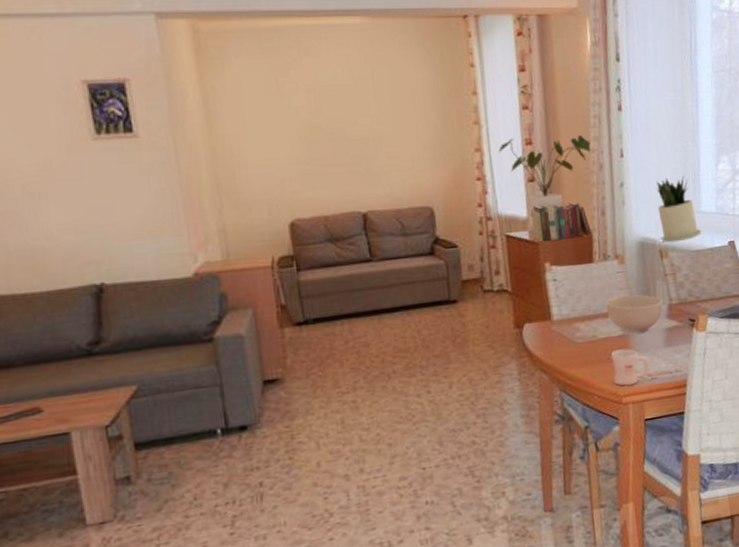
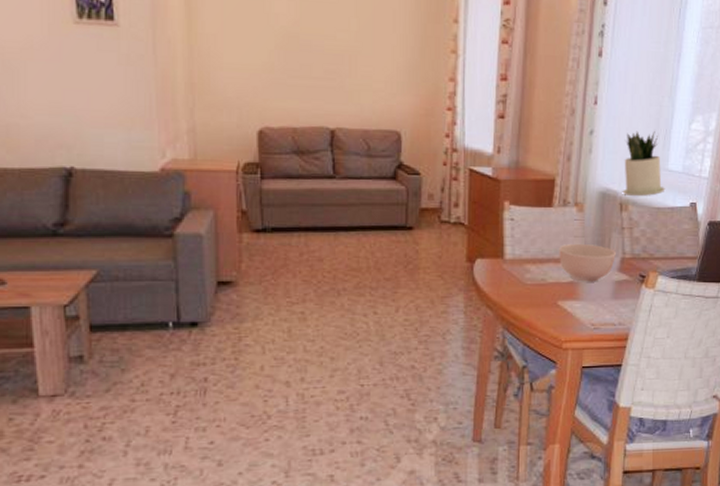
house plant: present [499,135,591,212] -> none [473,71,566,149]
books: present [531,201,592,243] -> none [497,142,555,181]
mug: present [611,348,650,387] -> none [556,296,594,332]

